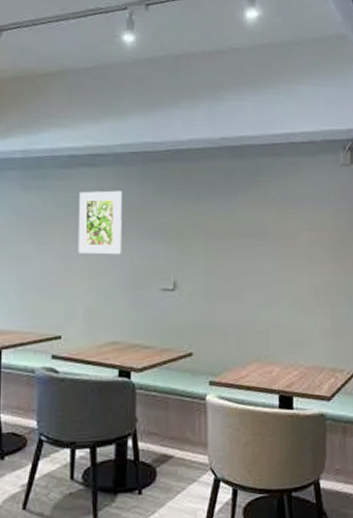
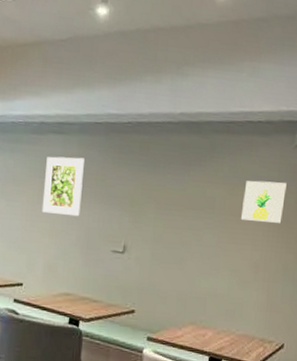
wall art: none [294,202,338,244] -> present [240,180,287,223]

